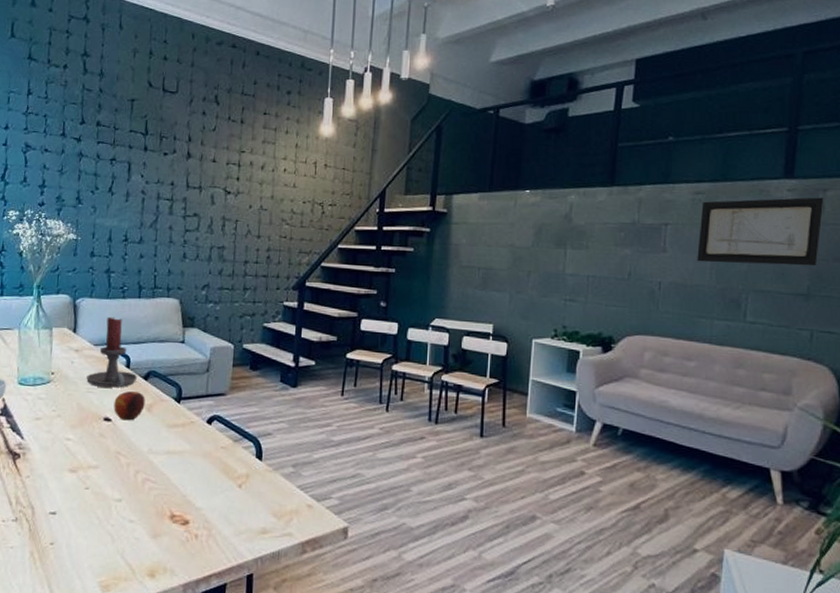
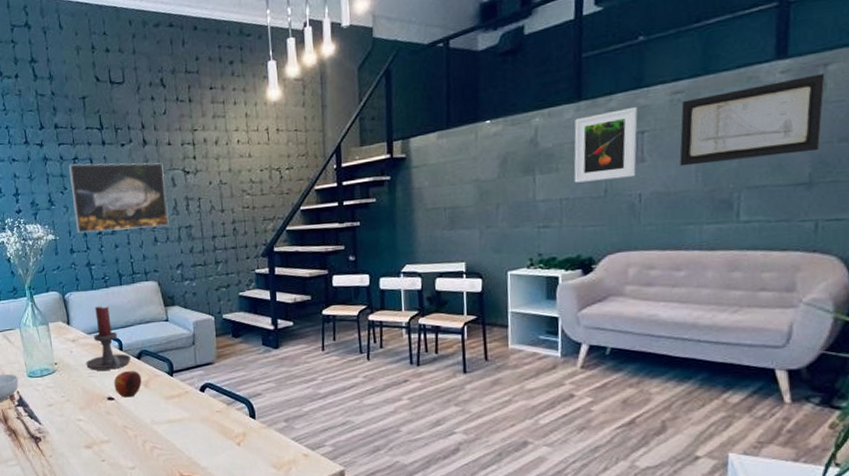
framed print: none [101,165,204,244] -> present [69,162,169,233]
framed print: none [602,200,663,265] -> present [574,107,638,183]

